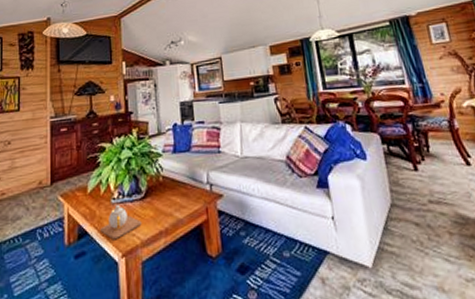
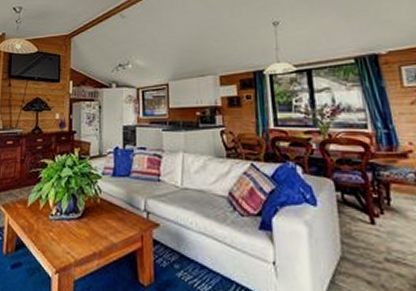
teapot: present [100,205,142,240] -> none [37,222,77,256]

